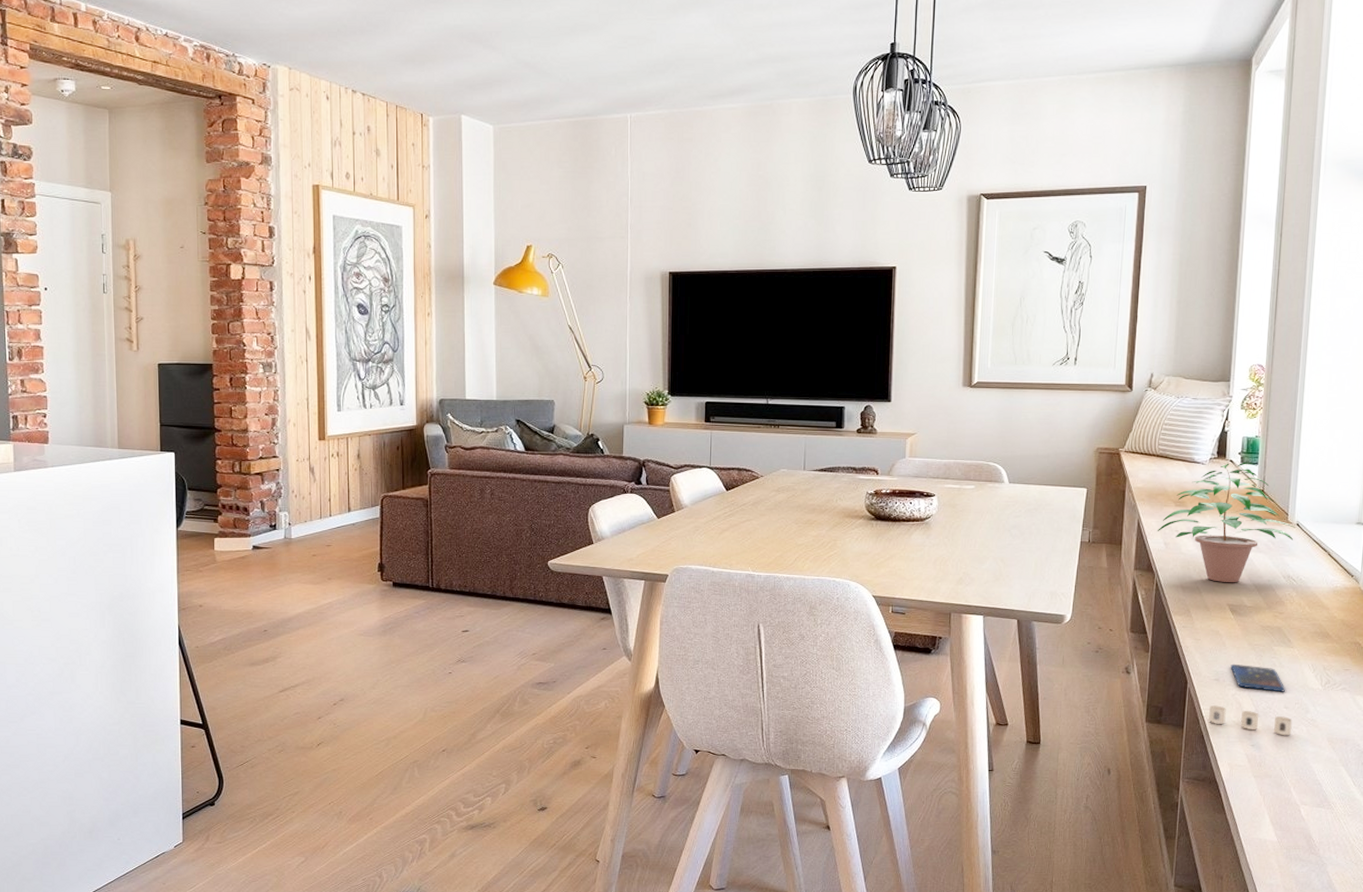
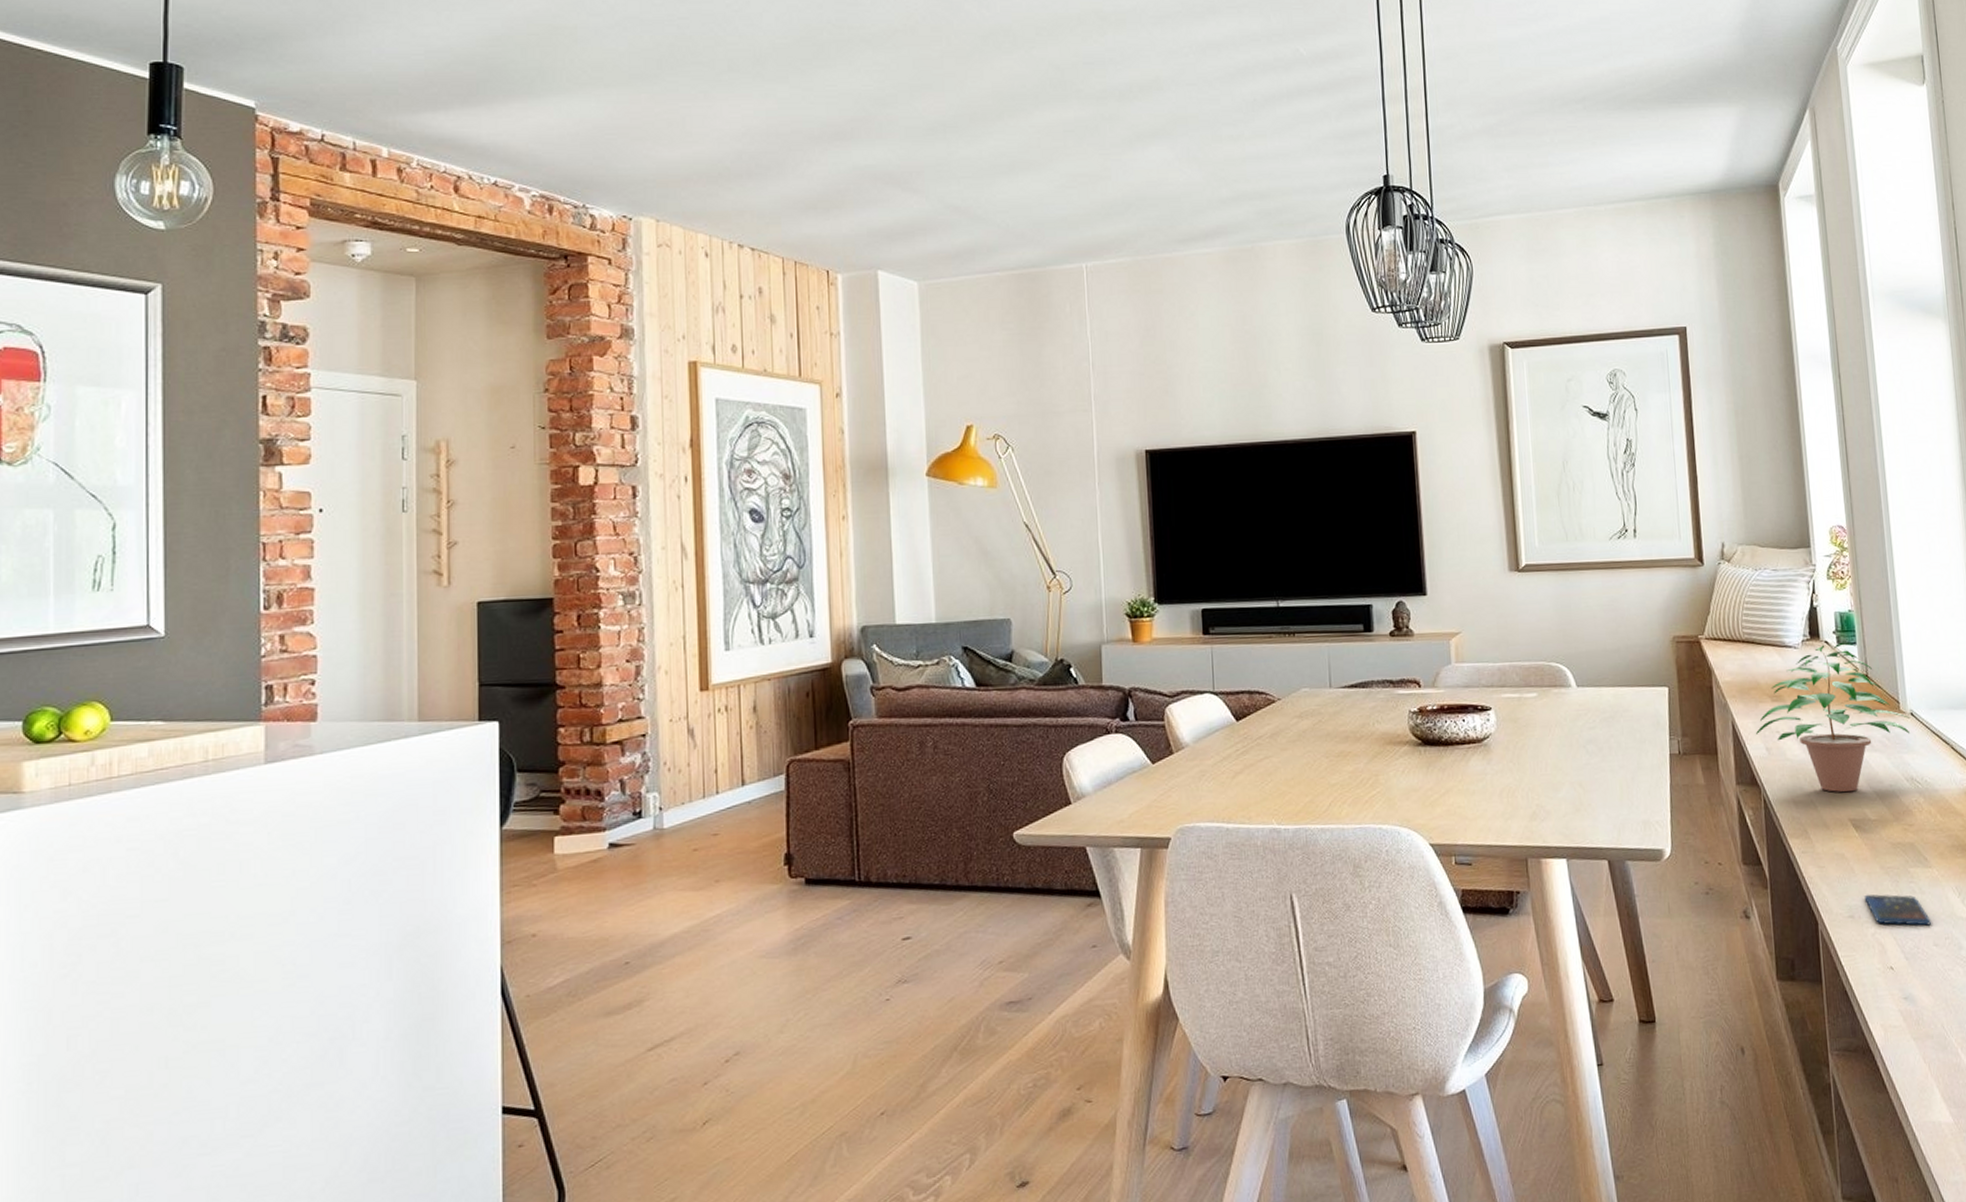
candle: present [1209,705,1293,736] -> none [1848,950,1948,982]

